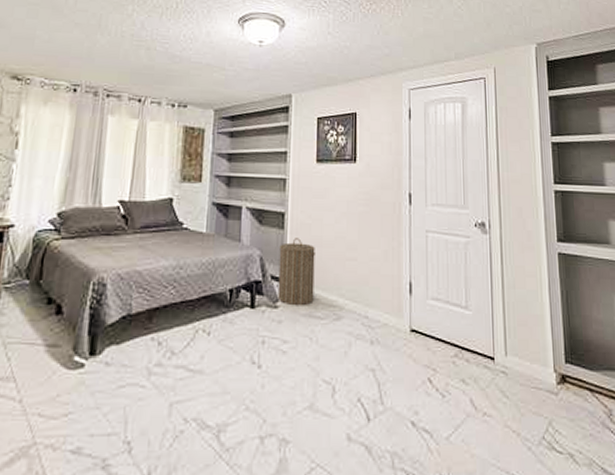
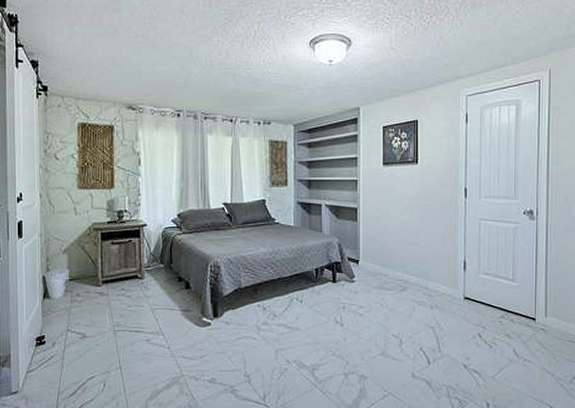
laundry hamper: present [277,238,315,306] -> none [354,228,384,281]

